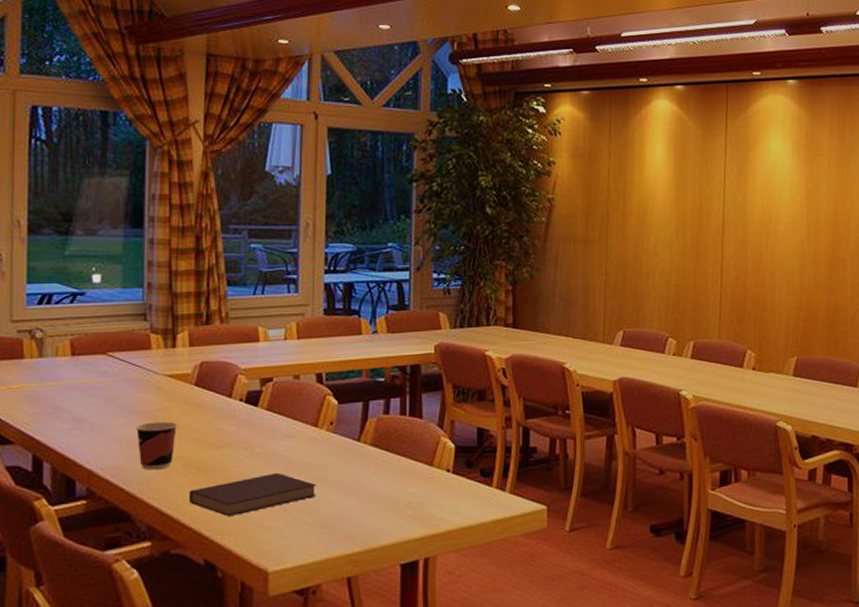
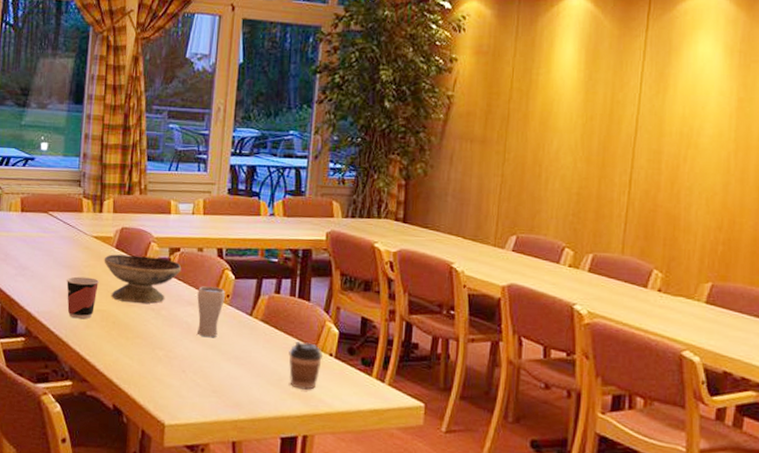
decorative bowl: none [181,390,276,444] -> present [104,254,182,304]
notebook: present [188,472,317,517] -> none [104,335,211,370]
drinking glass: none [297,415,328,471] -> present [196,286,225,338]
coffee cup: none [403,461,439,511] -> present [289,341,322,390]

